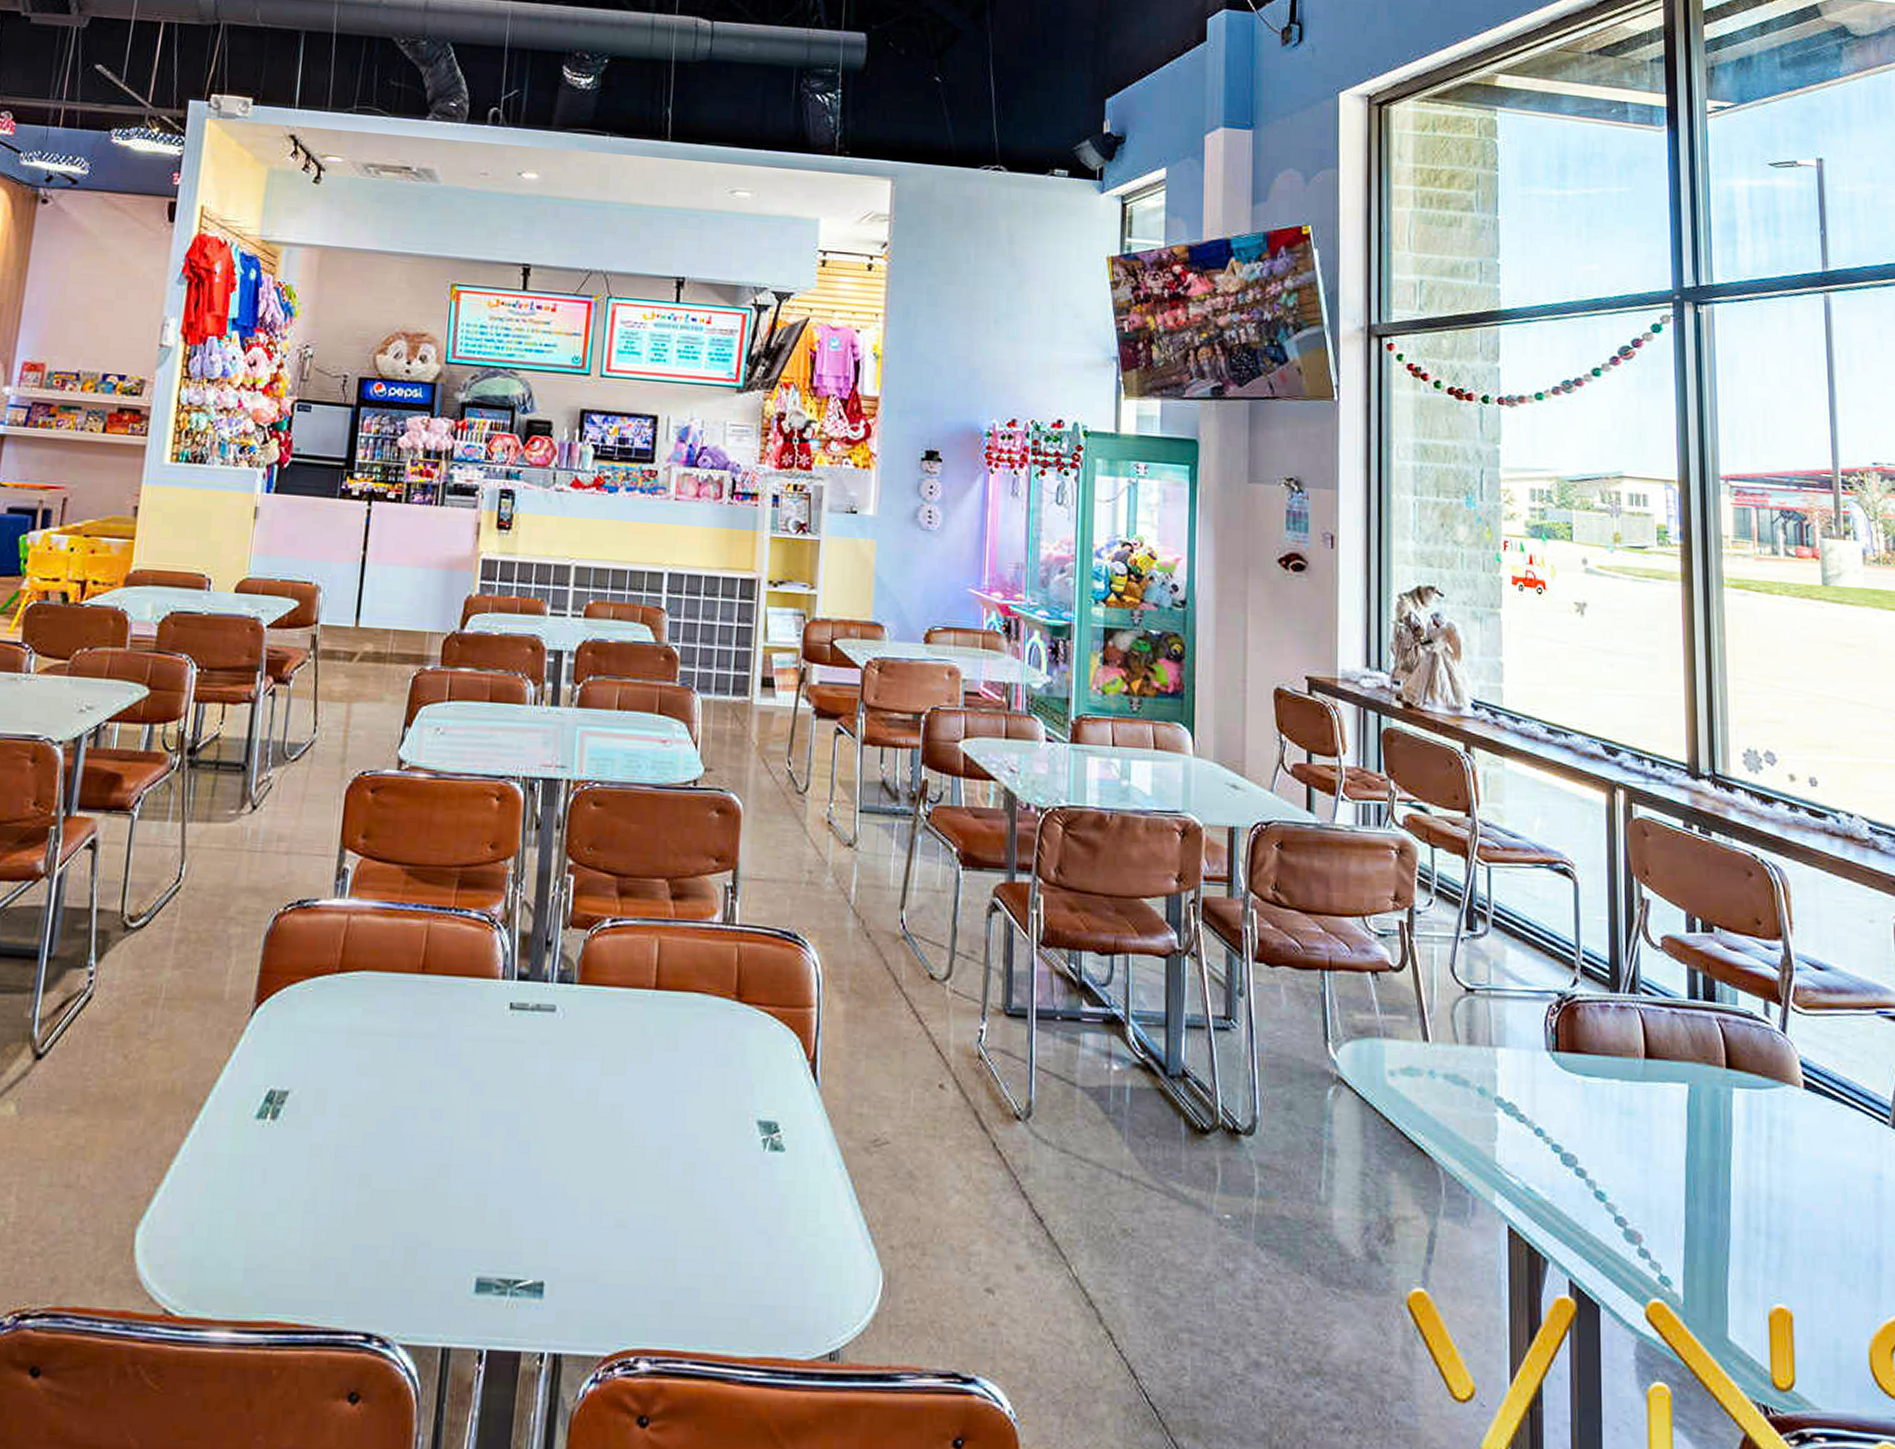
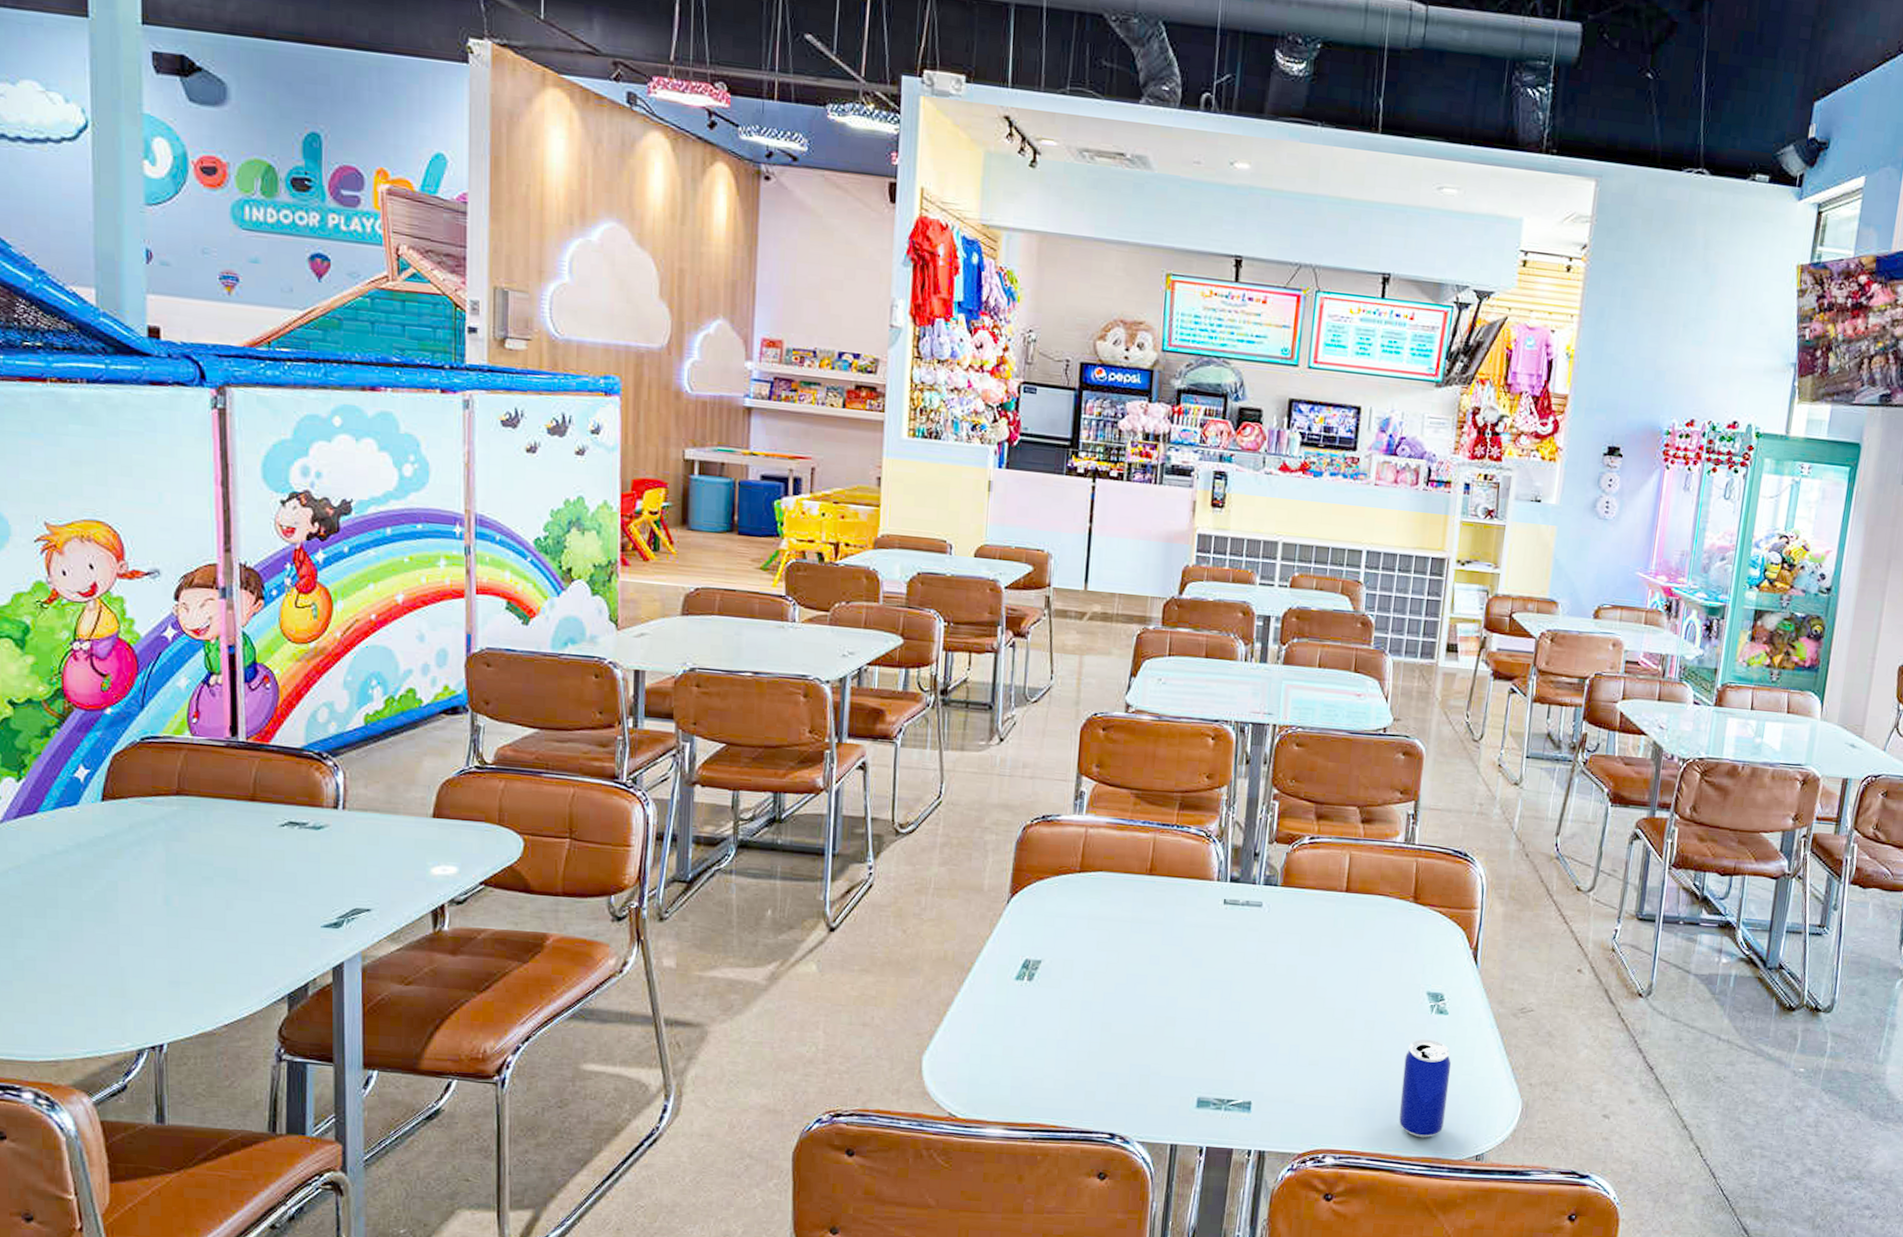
beer can: none [728,1186,792,1330] -> present [1398,1038,1452,1138]

